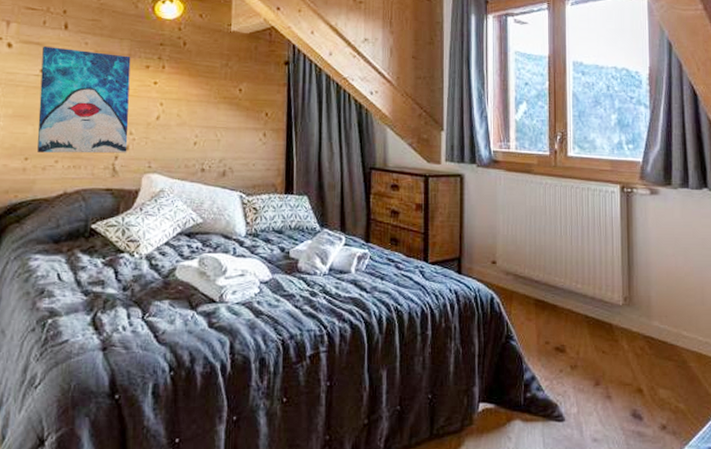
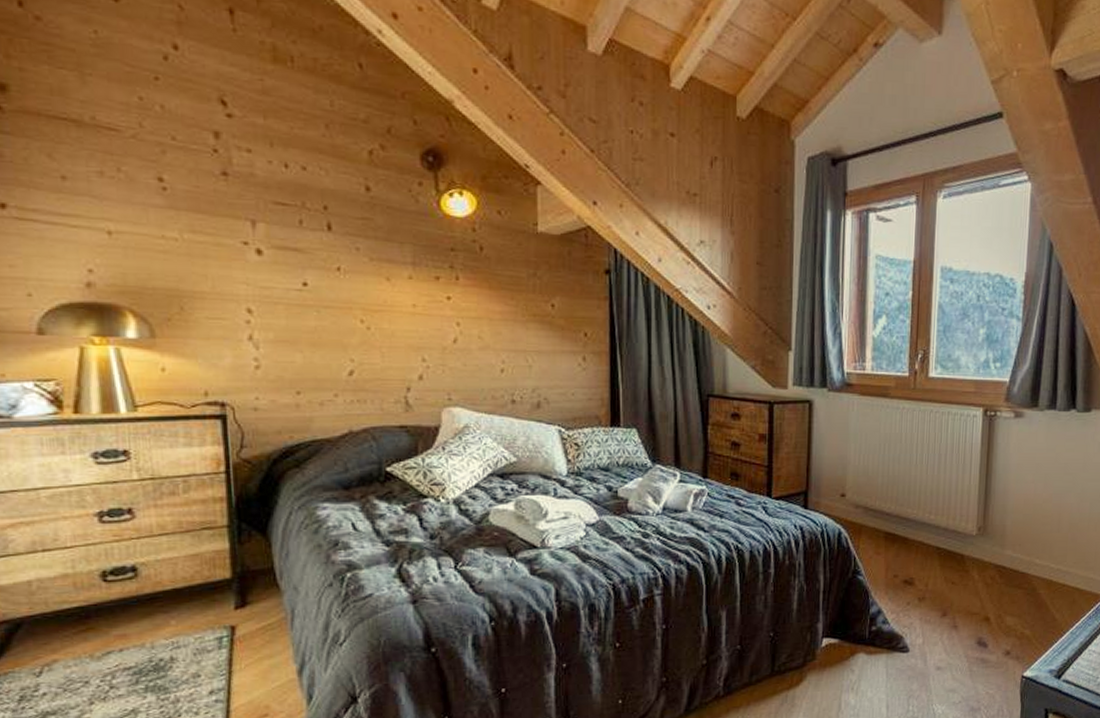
wall art: present [37,46,131,154] -> none [302,253,421,385]

